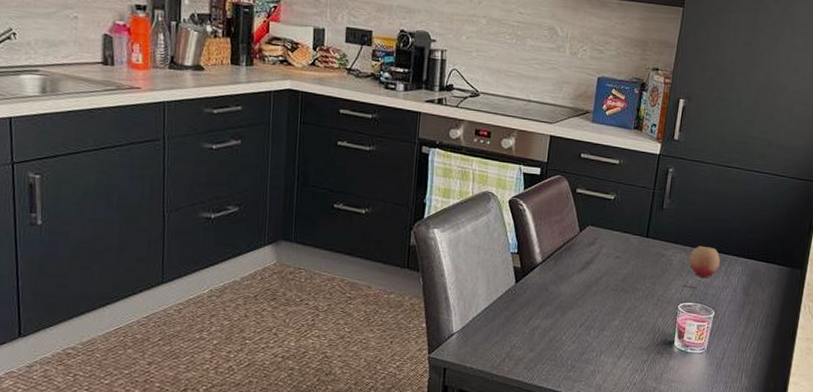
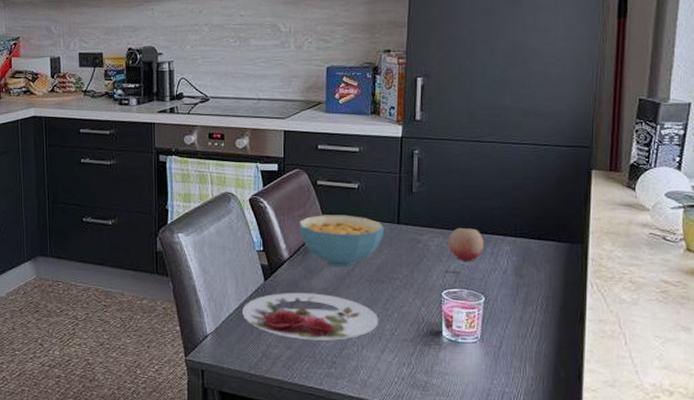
plate: none [490,296,619,345] -> present [242,293,379,340]
cereal bowl: none [554,222,634,274] -> present [298,215,385,266]

